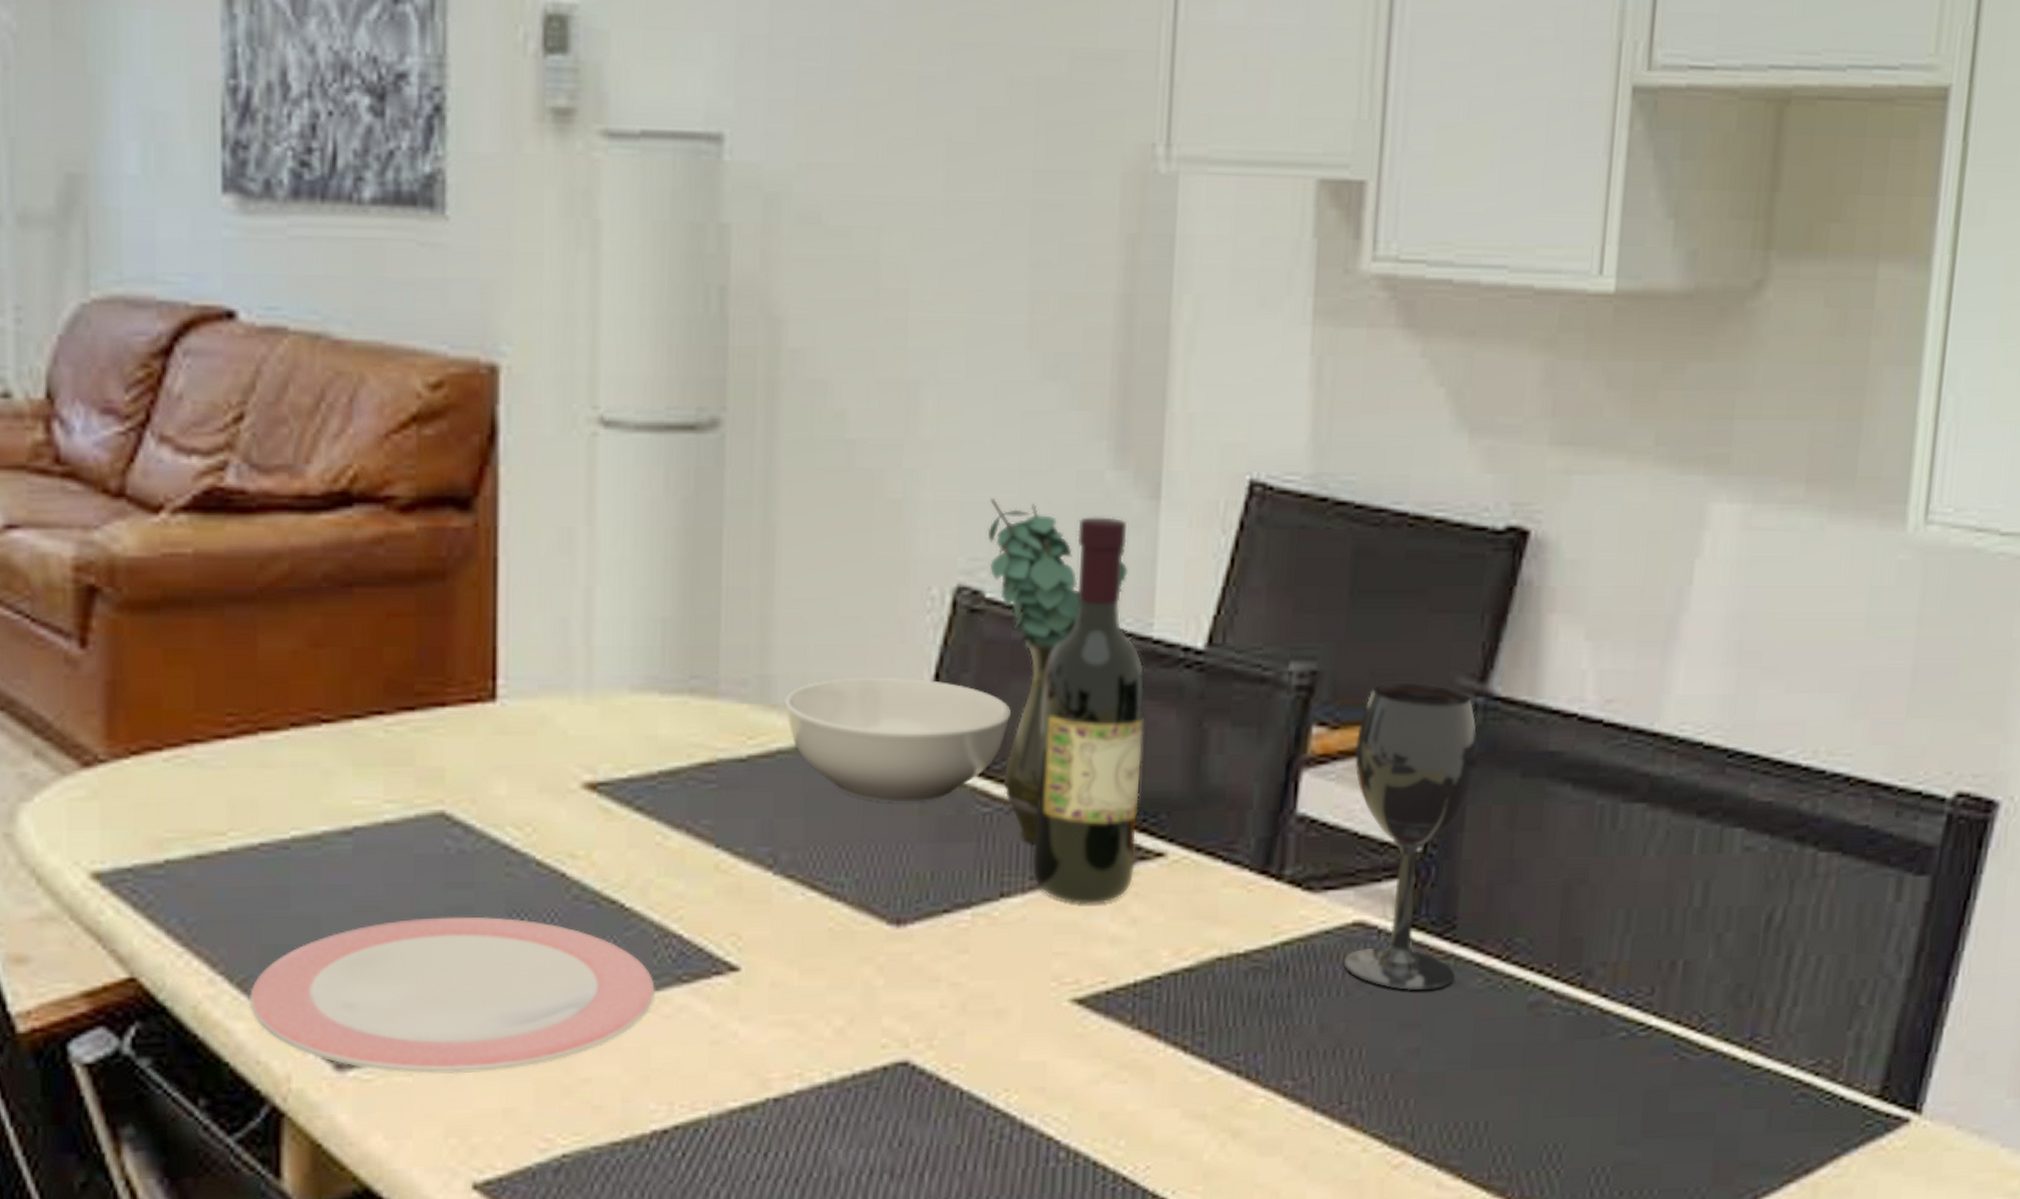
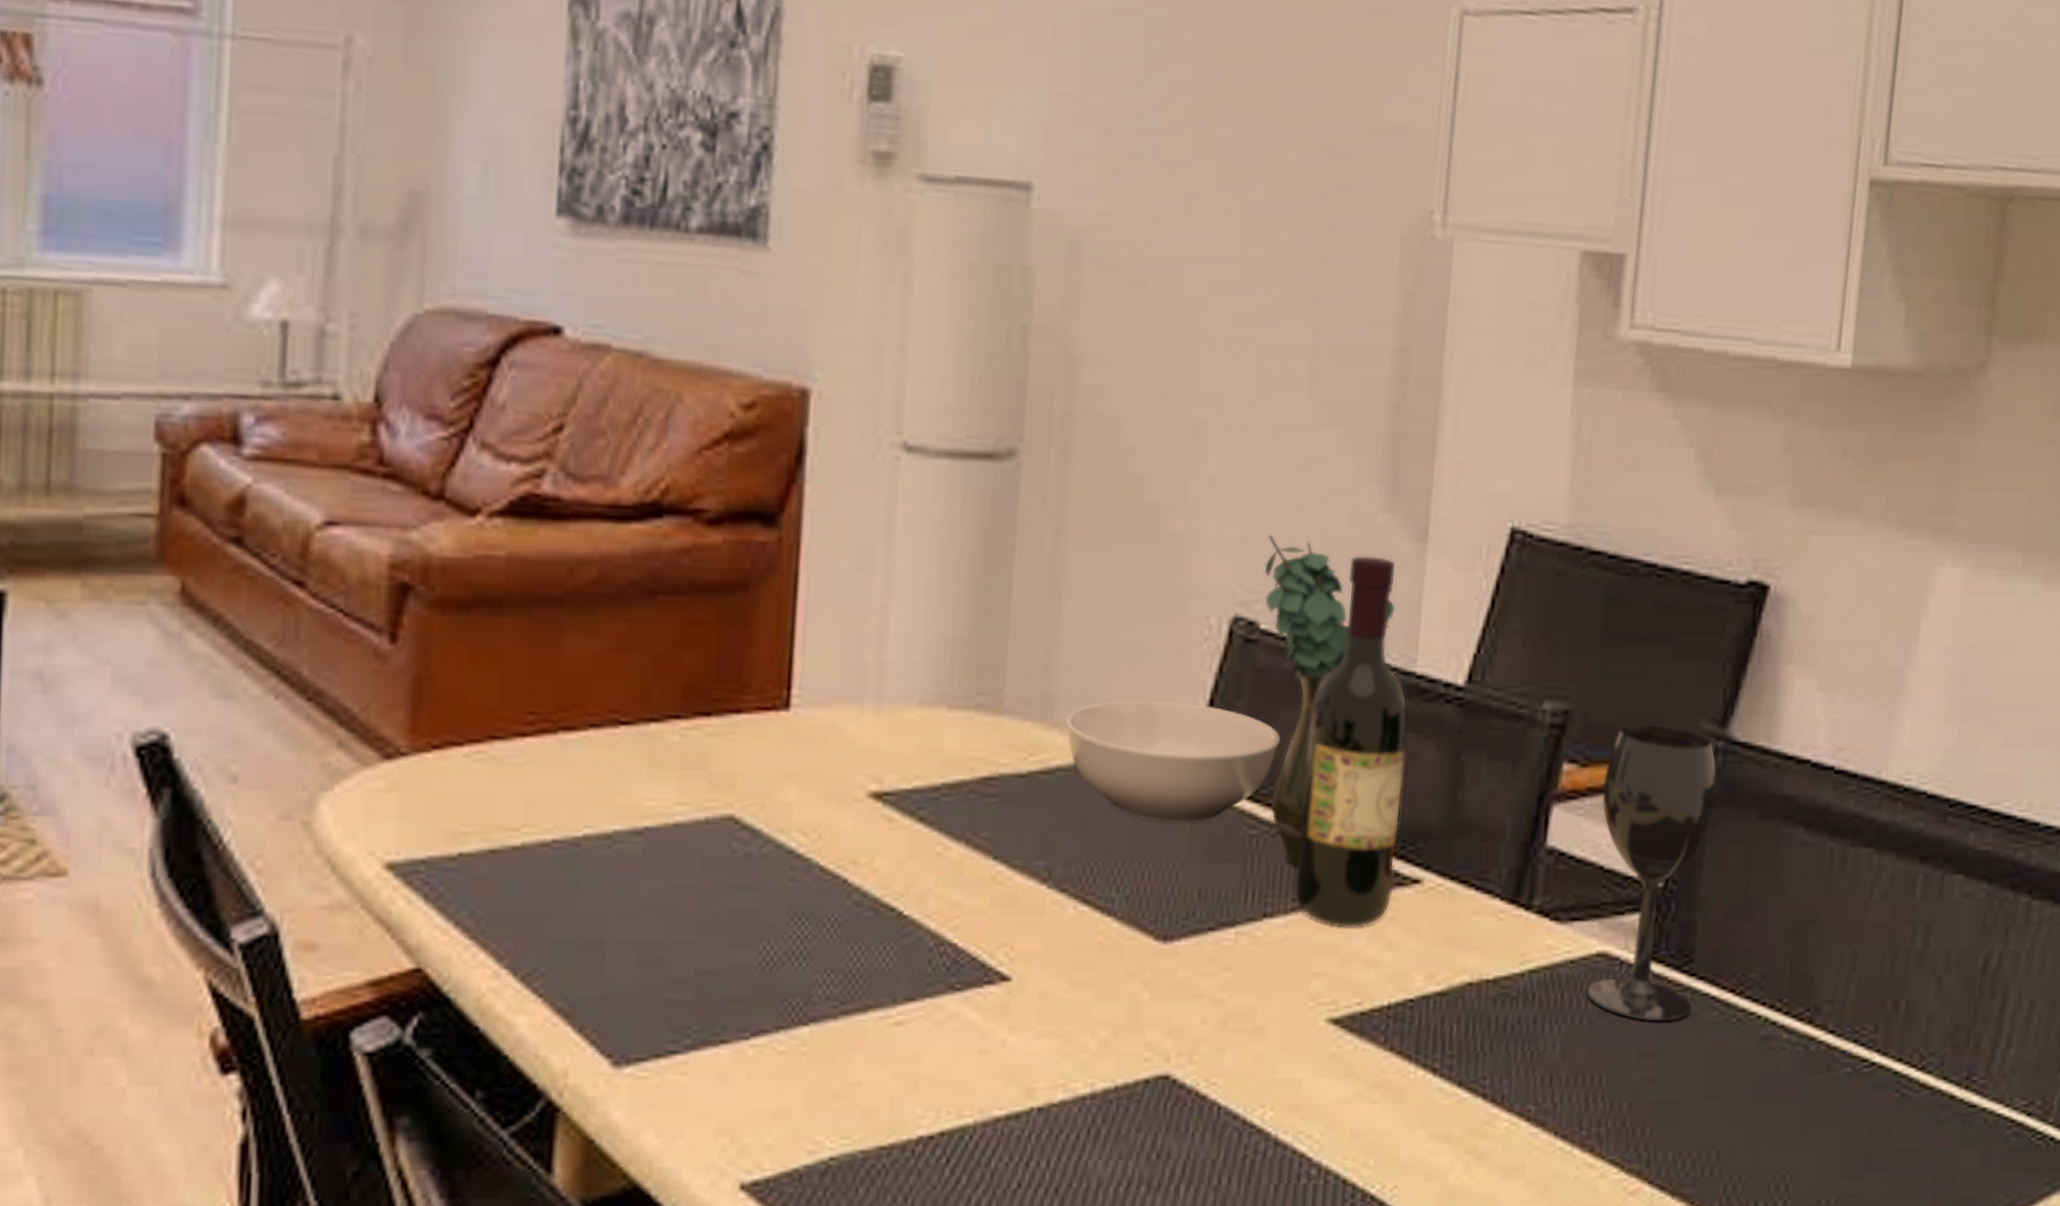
plate: present [248,916,656,1074] -> none [531,918,930,1075]

